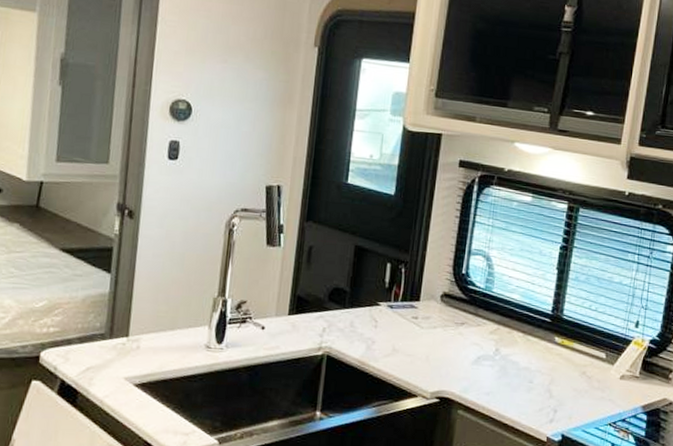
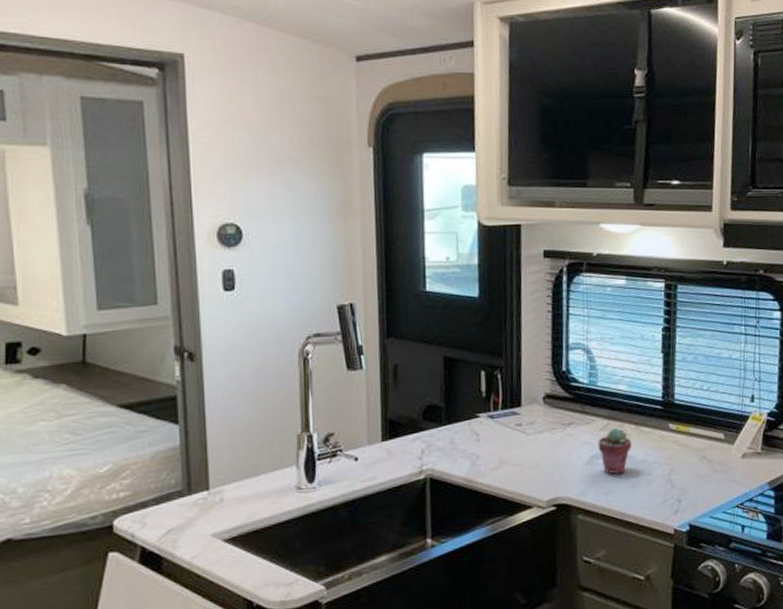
potted succulent: none [485,333,518,378] -> present [598,428,632,475]

